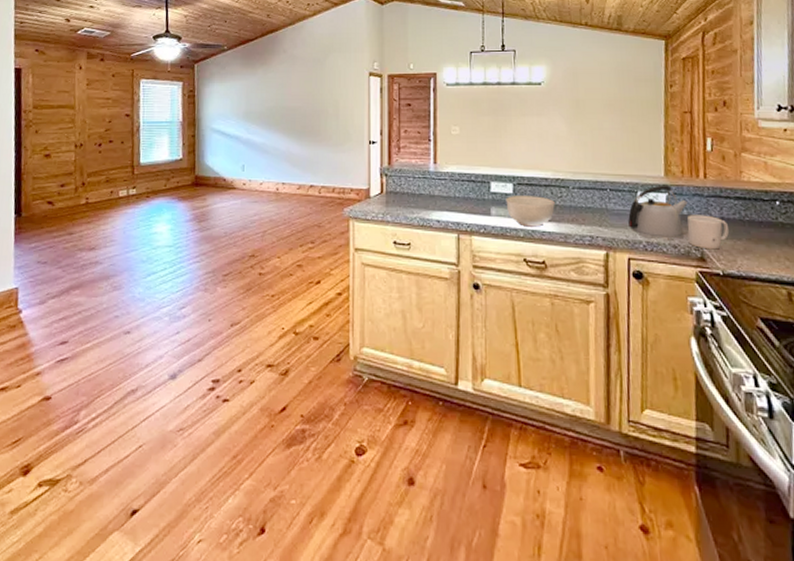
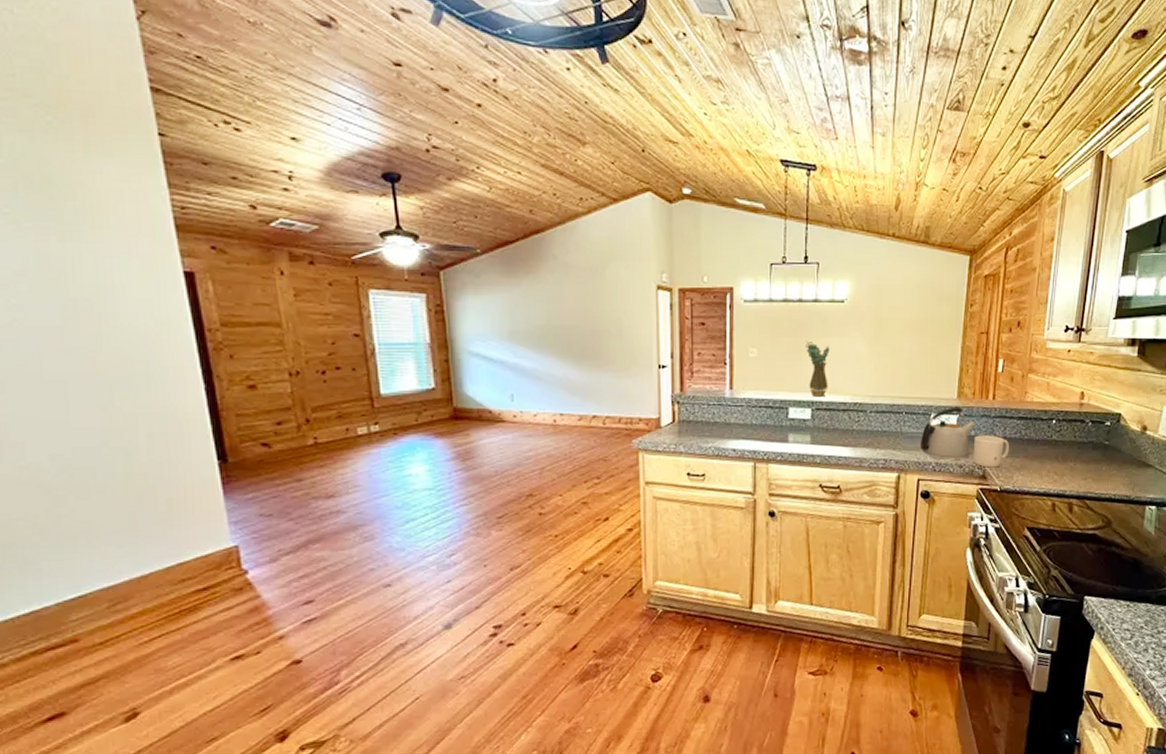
vase: none [505,119,529,172] -> present [806,340,830,397]
bowl: present [505,196,555,227] -> none [803,421,852,453]

